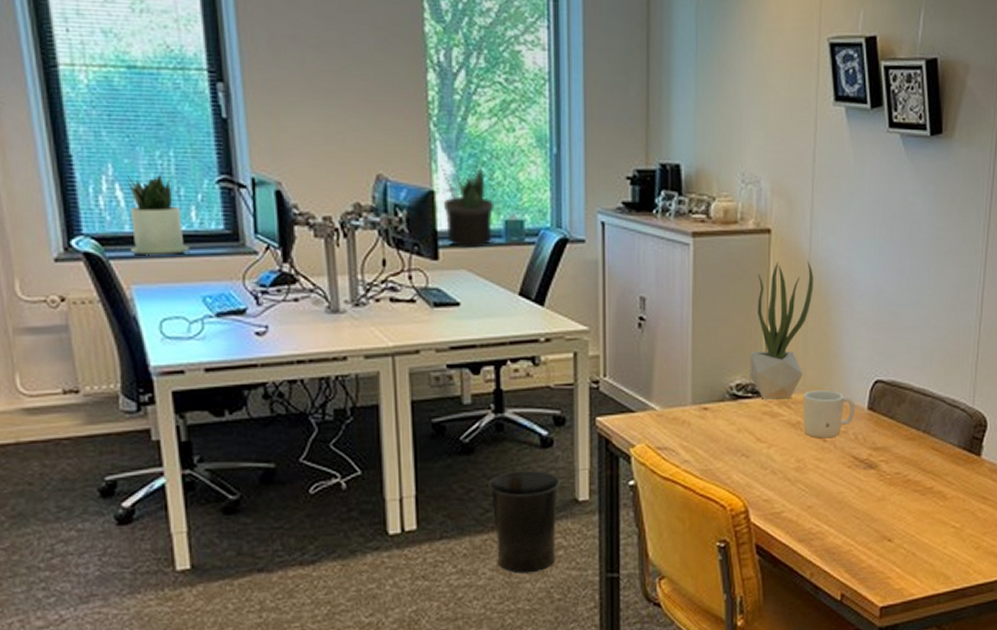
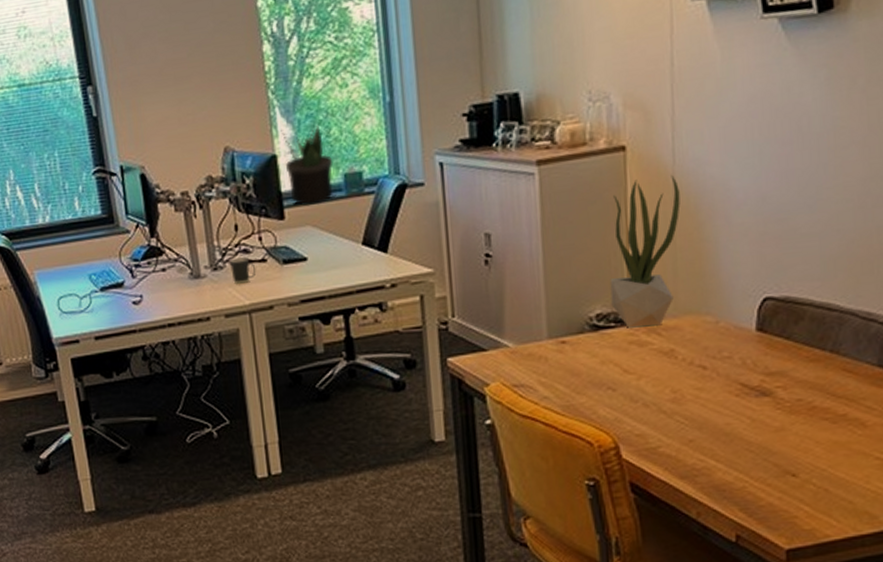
planter: present [126,173,190,256] -> none [24,172,76,245]
mug: none [374,295,403,323] -> present [230,257,256,284]
waste bin: present [488,470,560,573] -> none [345,413,415,514]
mug: present [803,390,855,439] -> none [675,312,740,366]

